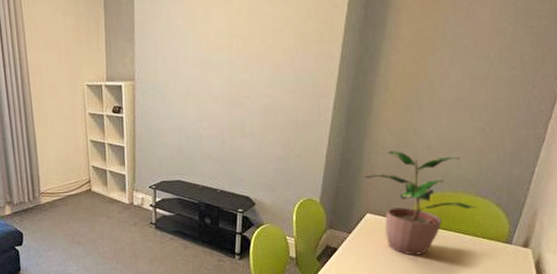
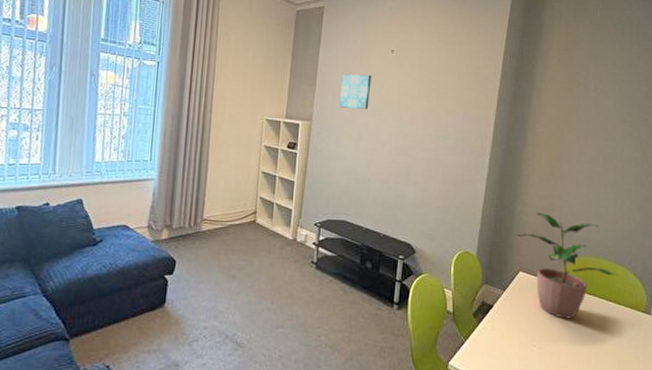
wall art: none [162,18,196,61] -> present [340,74,372,109]

